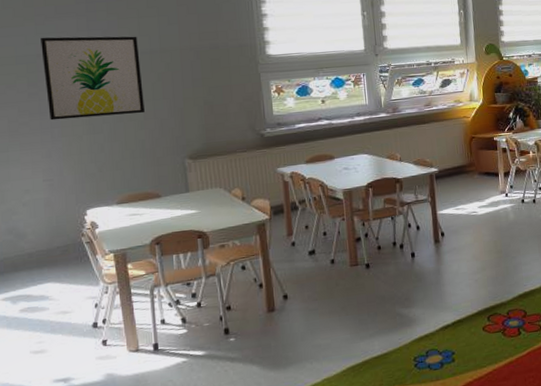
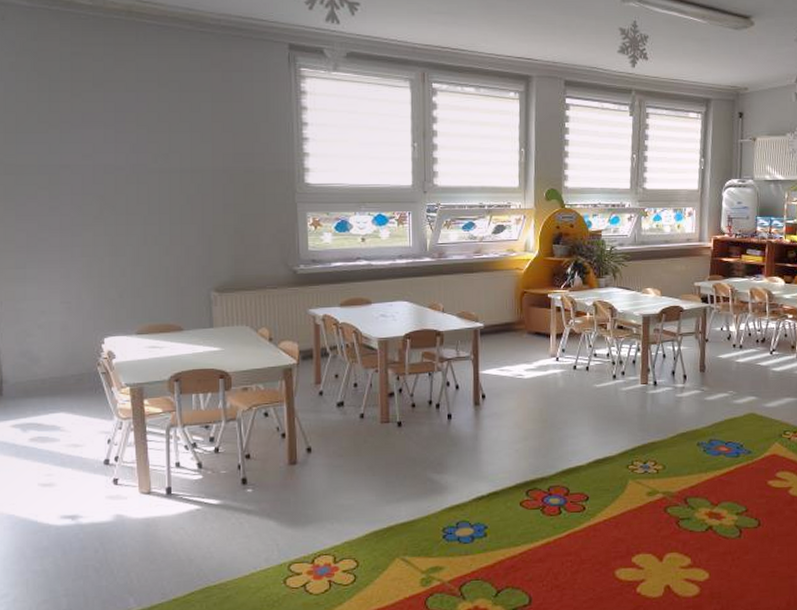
wall art: present [41,36,145,121] -> none [65,146,171,238]

